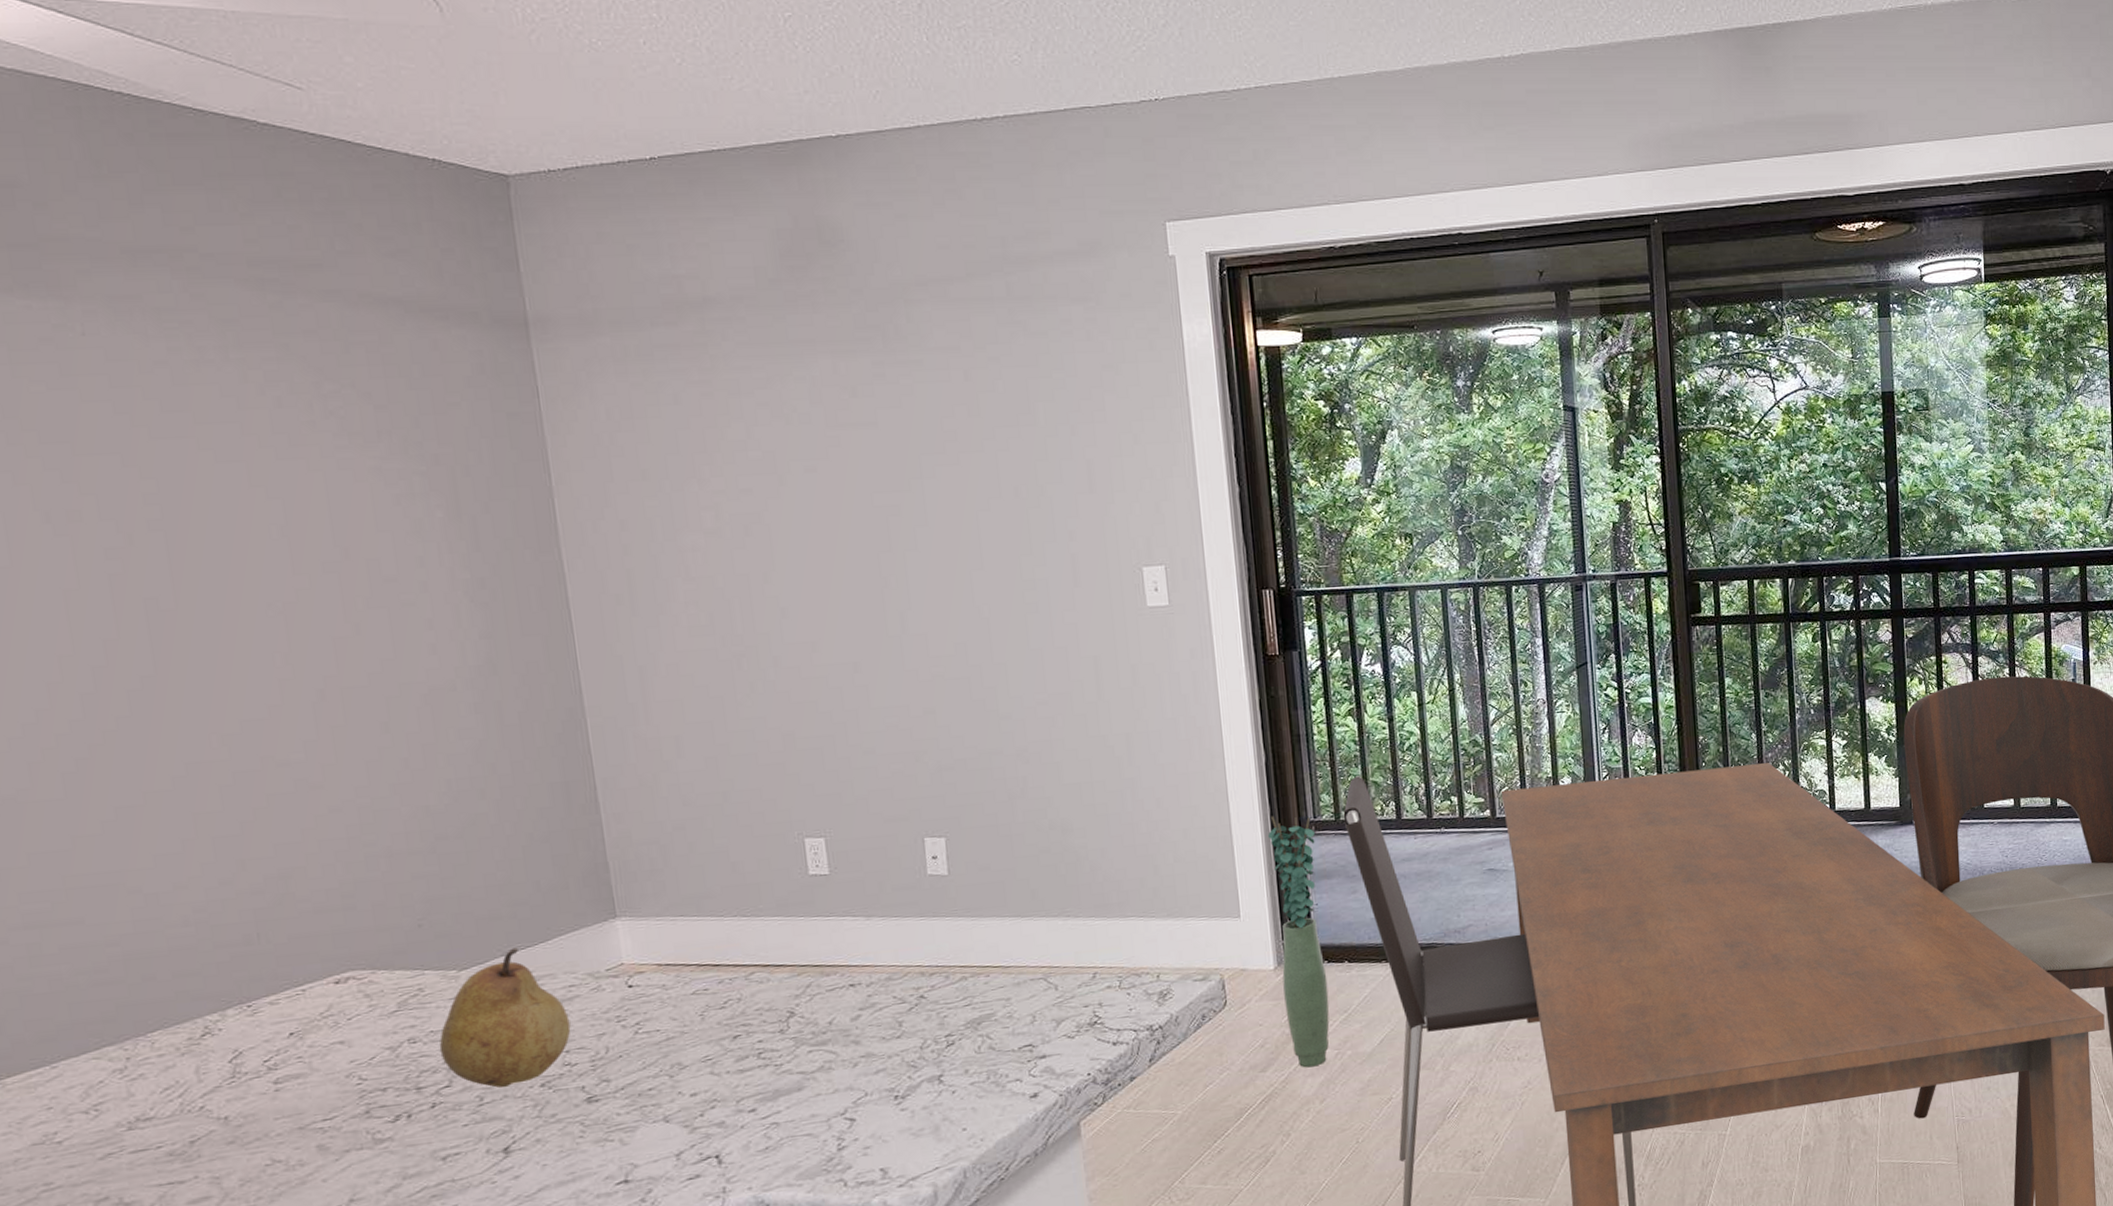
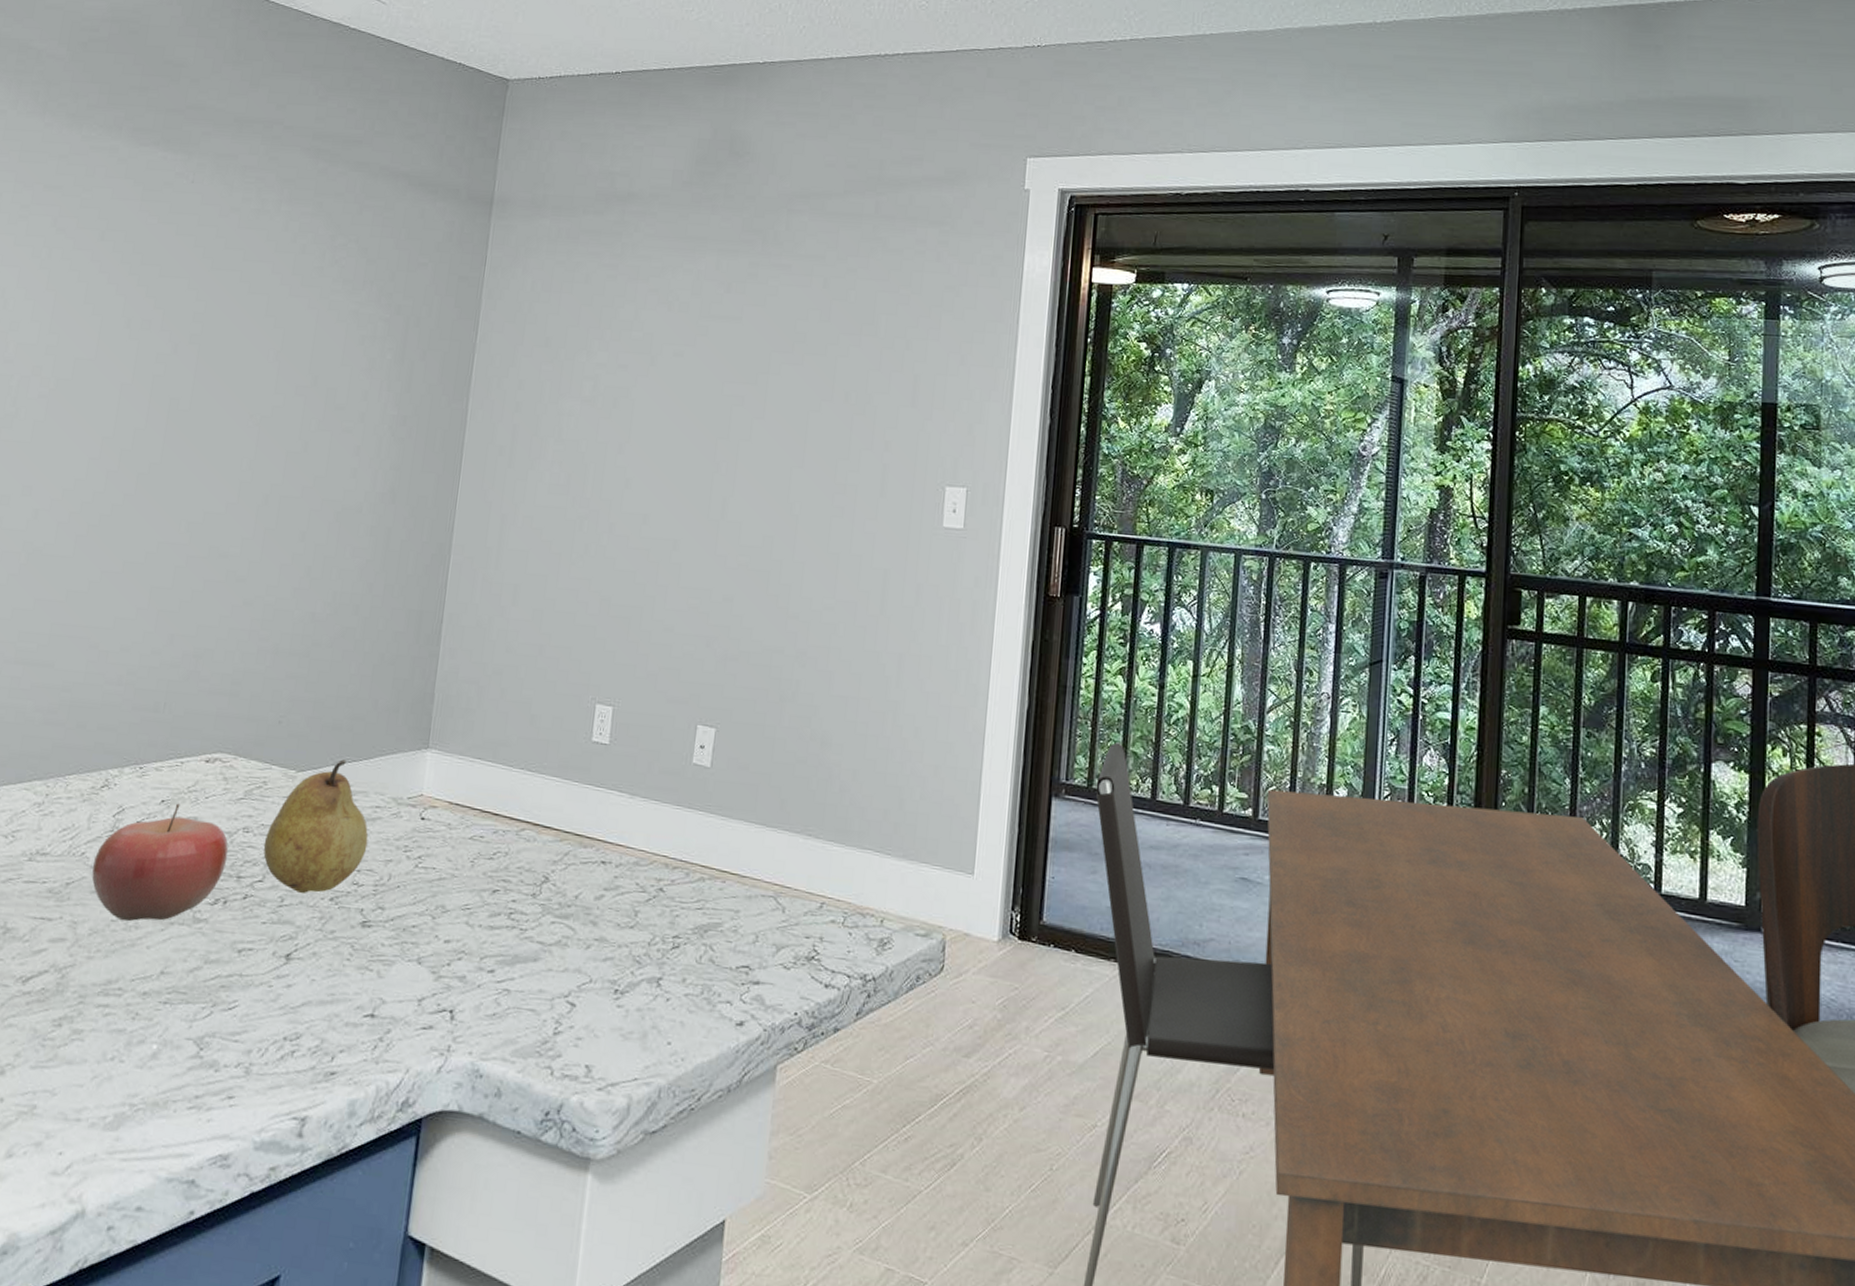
fruit: none [219,1032,398,1162] -> present [91,803,229,921]
vase: present [1268,815,1330,1068] -> none [1001,769,1064,1066]

